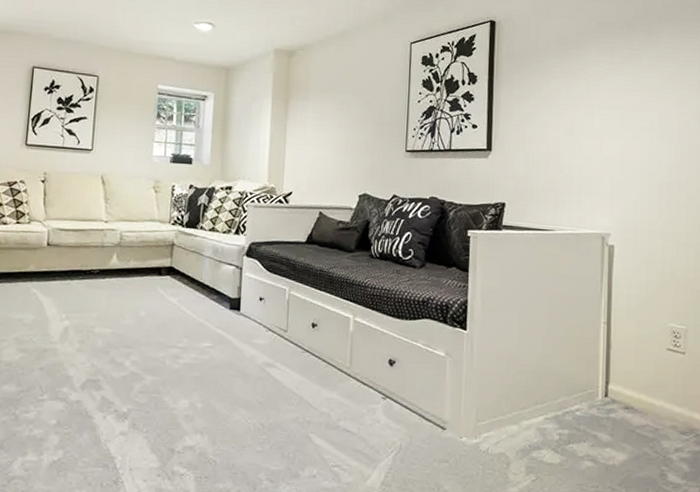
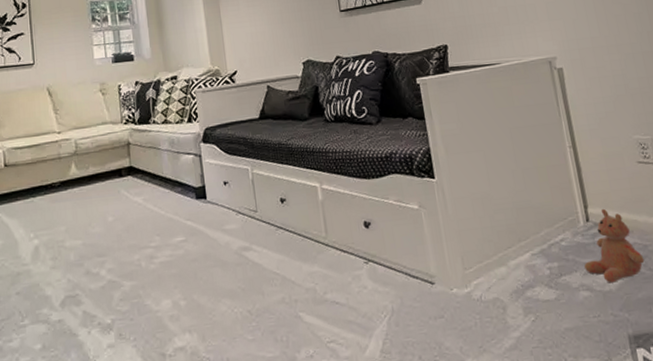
stuffed animal: none [594,387,653,458] -> present [584,208,645,283]

